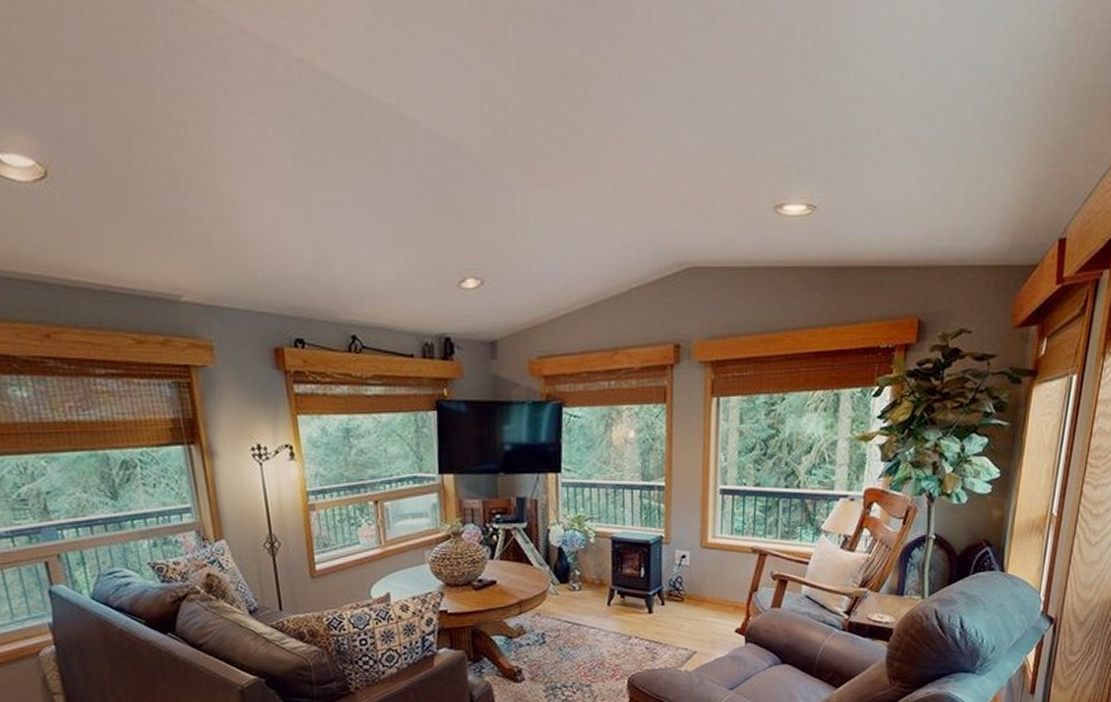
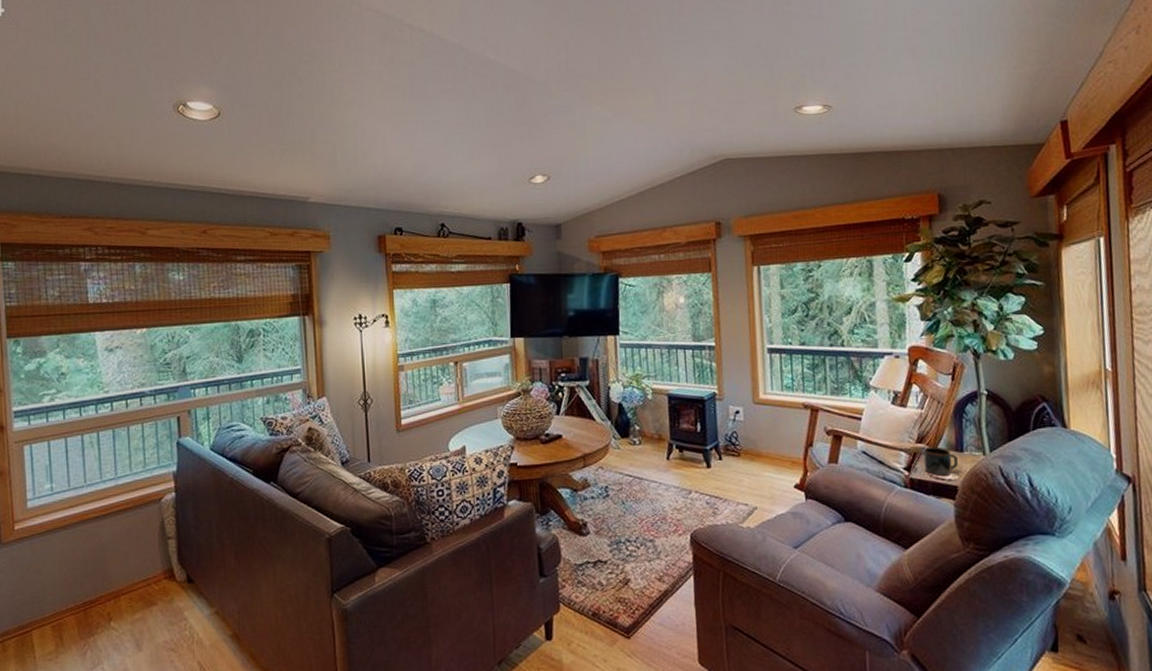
mug: none [864,590,898,621] -> present [923,446,959,477]

